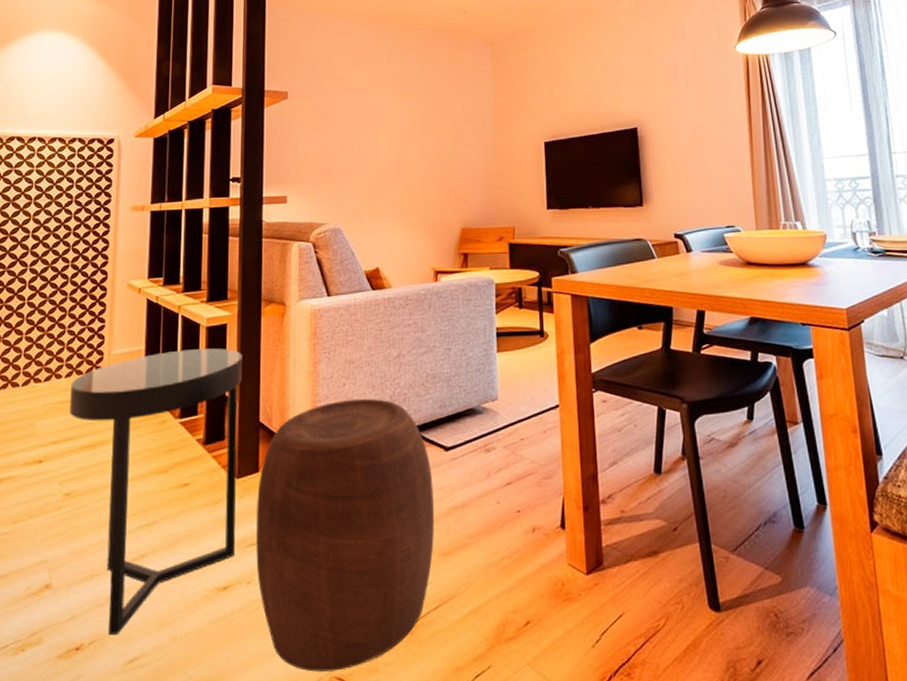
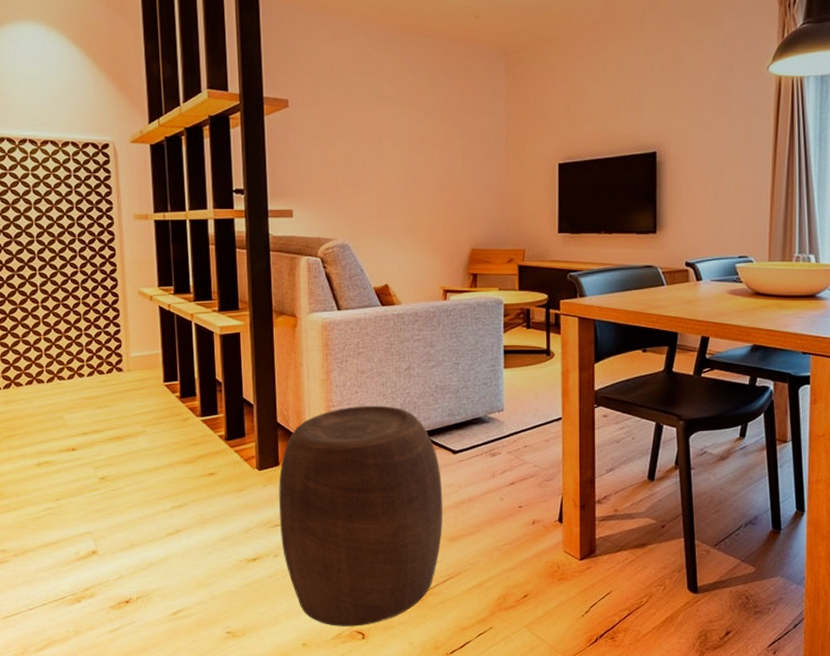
side table: present [69,348,242,636] -> none [94,355,262,593]

